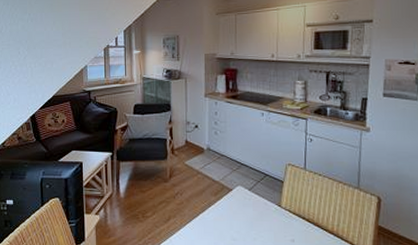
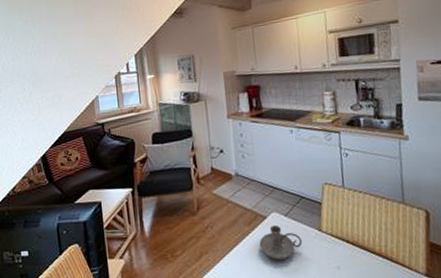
candle holder: none [223,197,262,229] -> present [259,224,302,260]

